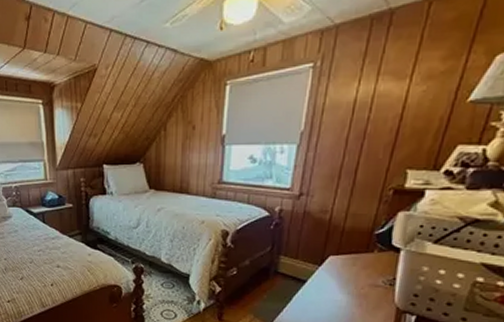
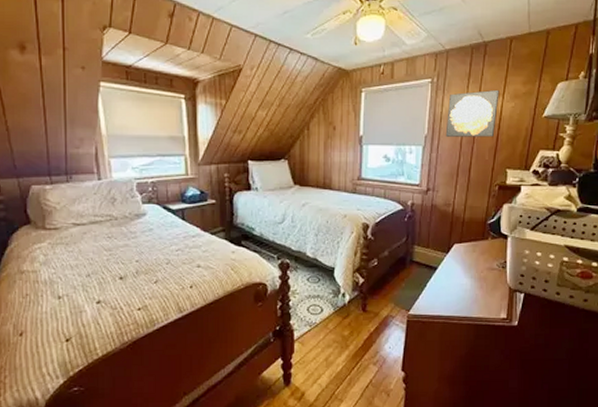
wall art: none [327,69,406,132] -> present [445,89,499,137]

